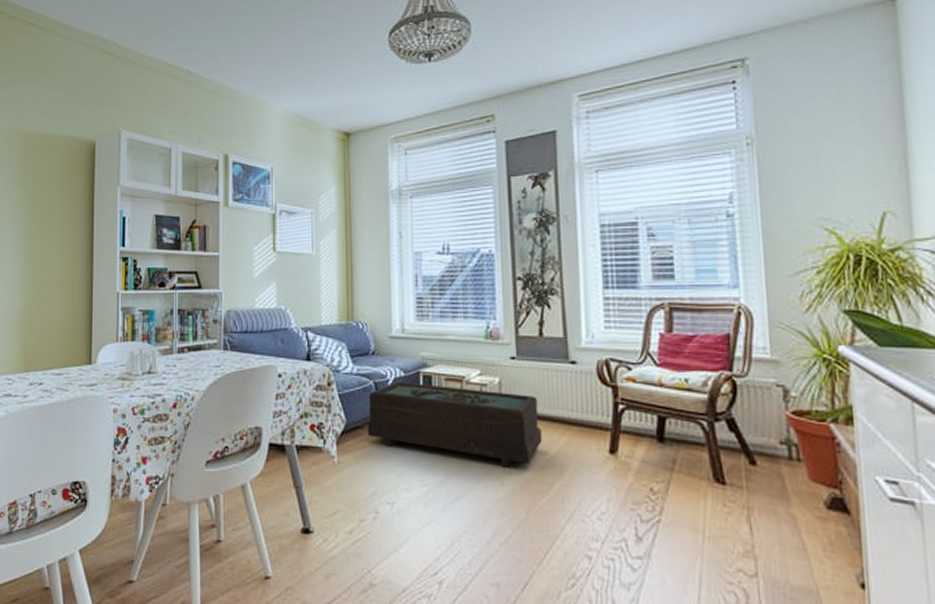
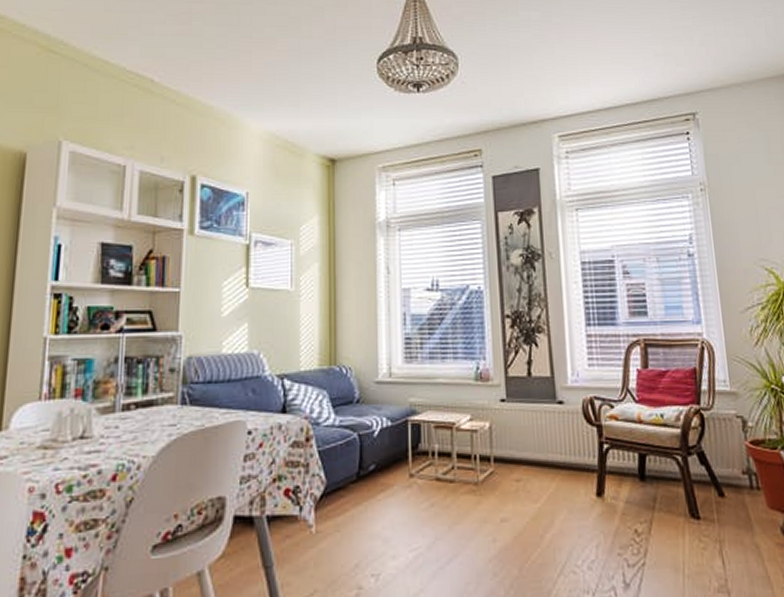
coffee table: present [367,381,543,468] -> none [350,431,534,521]

